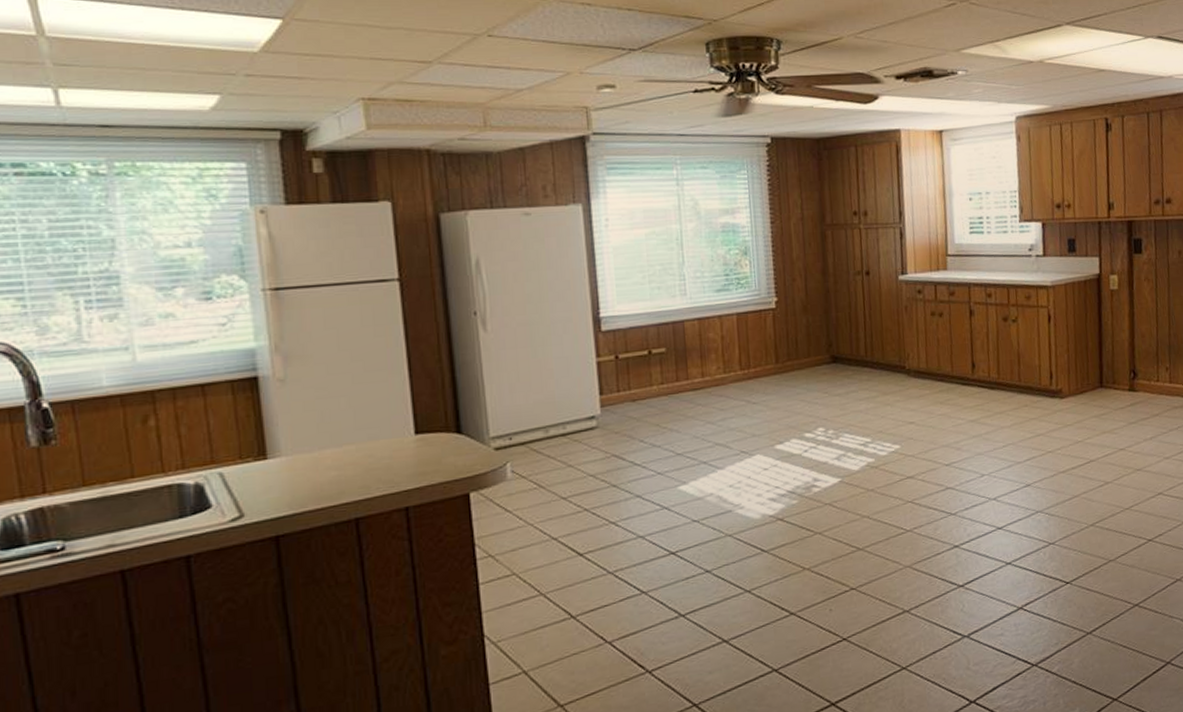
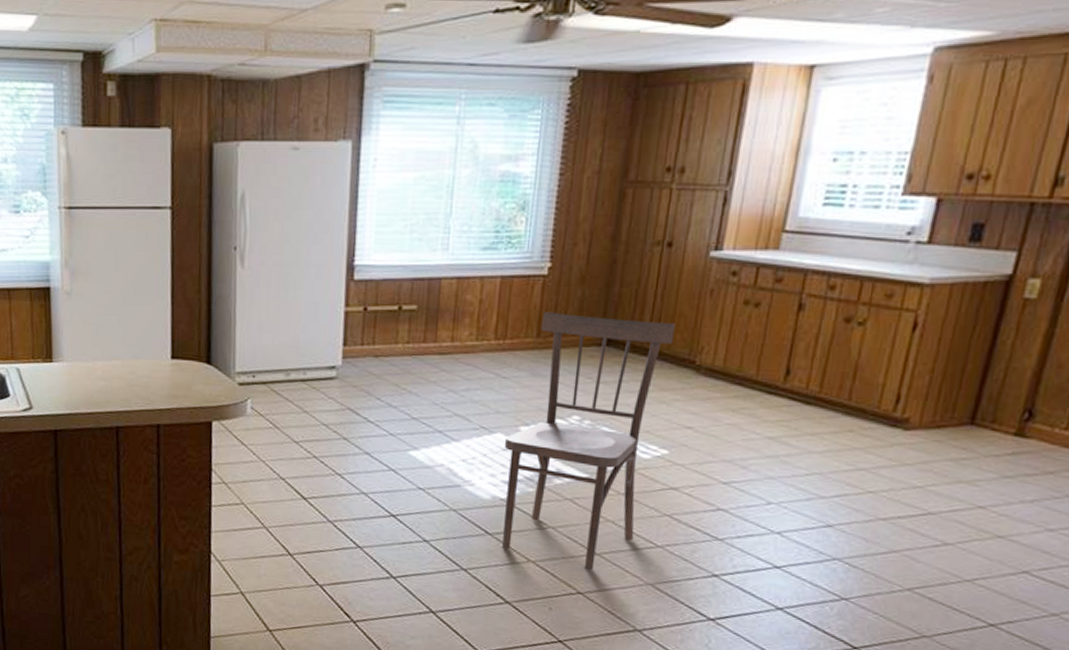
dining chair: none [764,337,887,566] -> present [502,311,675,570]

